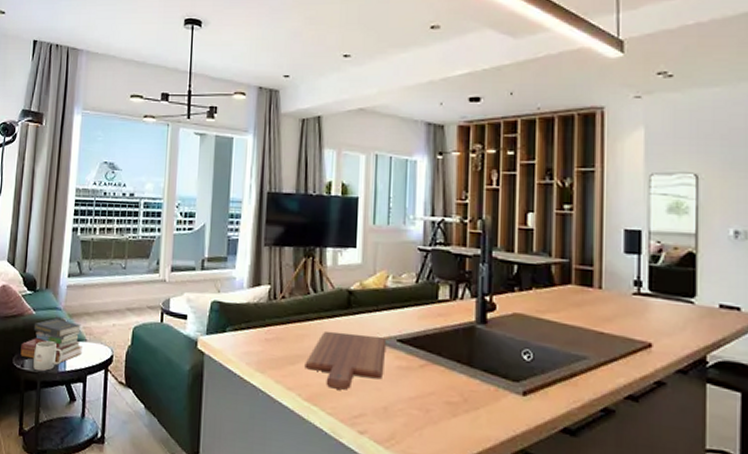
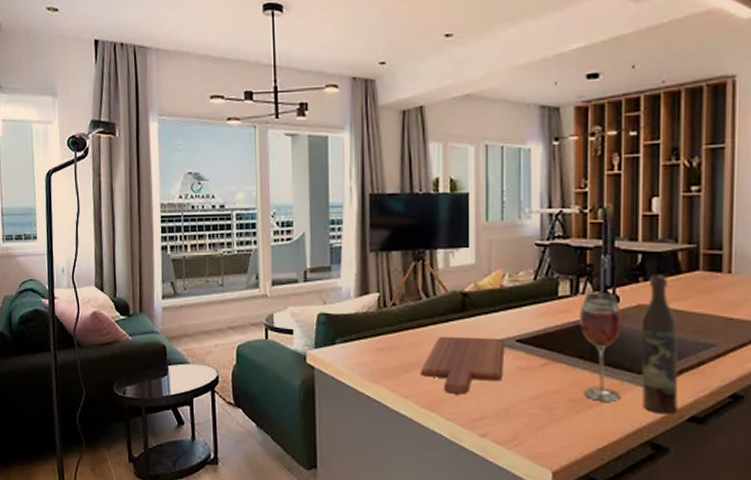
books: present [20,318,82,364] -> none [120,343,185,388]
mug: present [33,340,64,372] -> none [135,366,166,398]
wineglass: none [457,298,499,408] -> present [579,293,623,402]
wine bottle: none [516,285,552,425] -> present [641,275,679,415]

